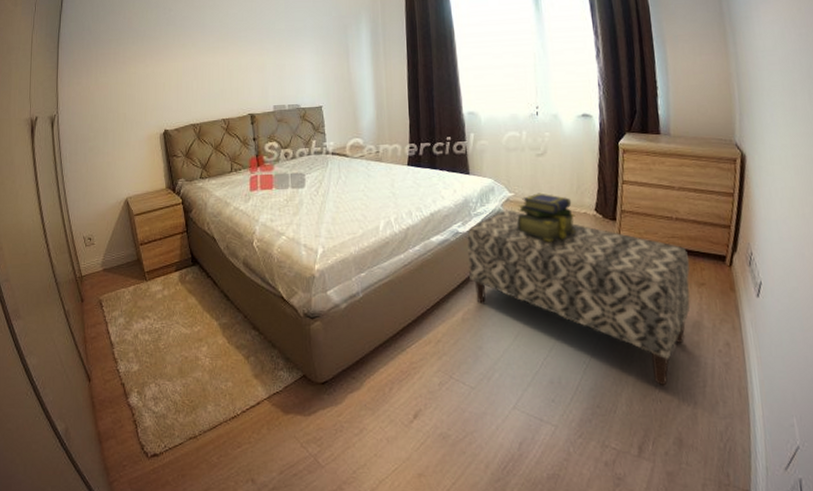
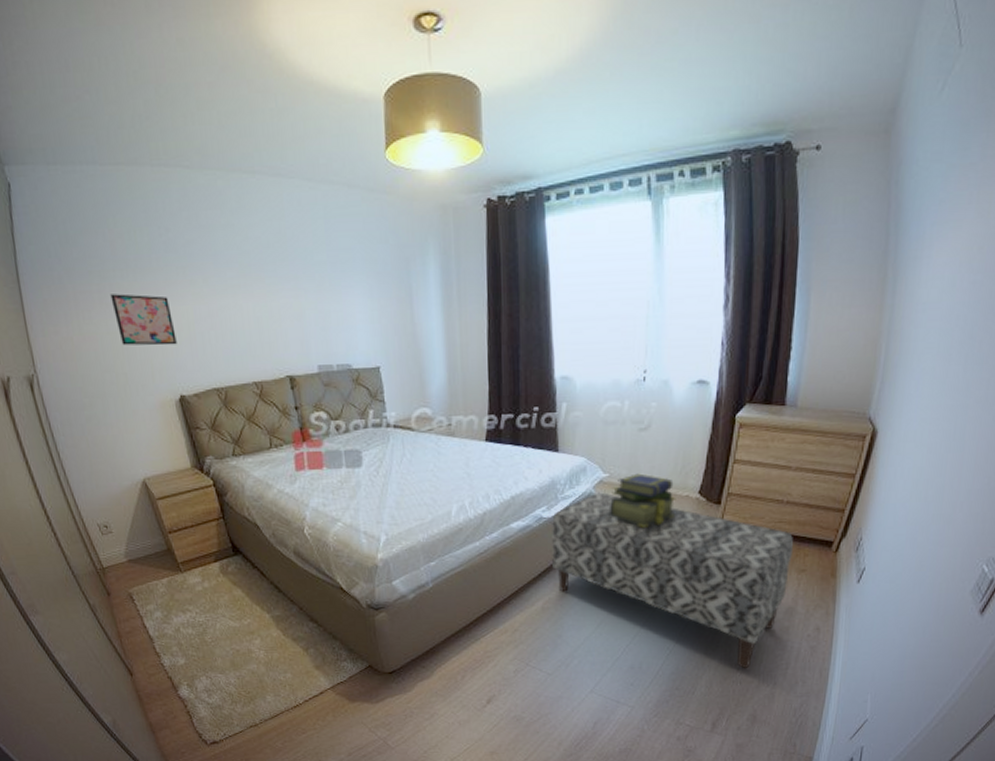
wall art: none [122,55,167,92] -> present [110,294,177,346]

